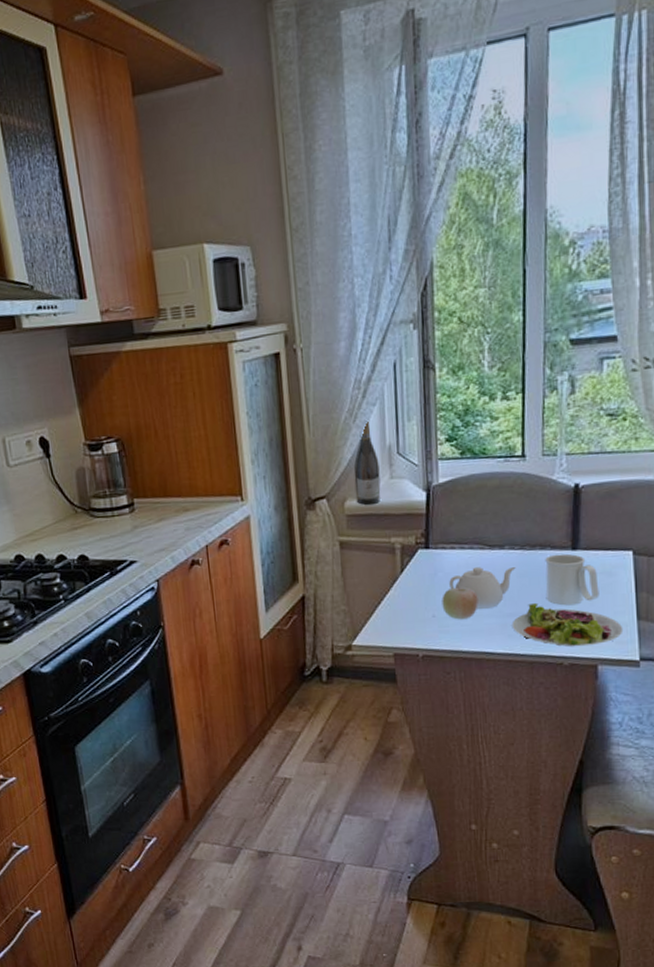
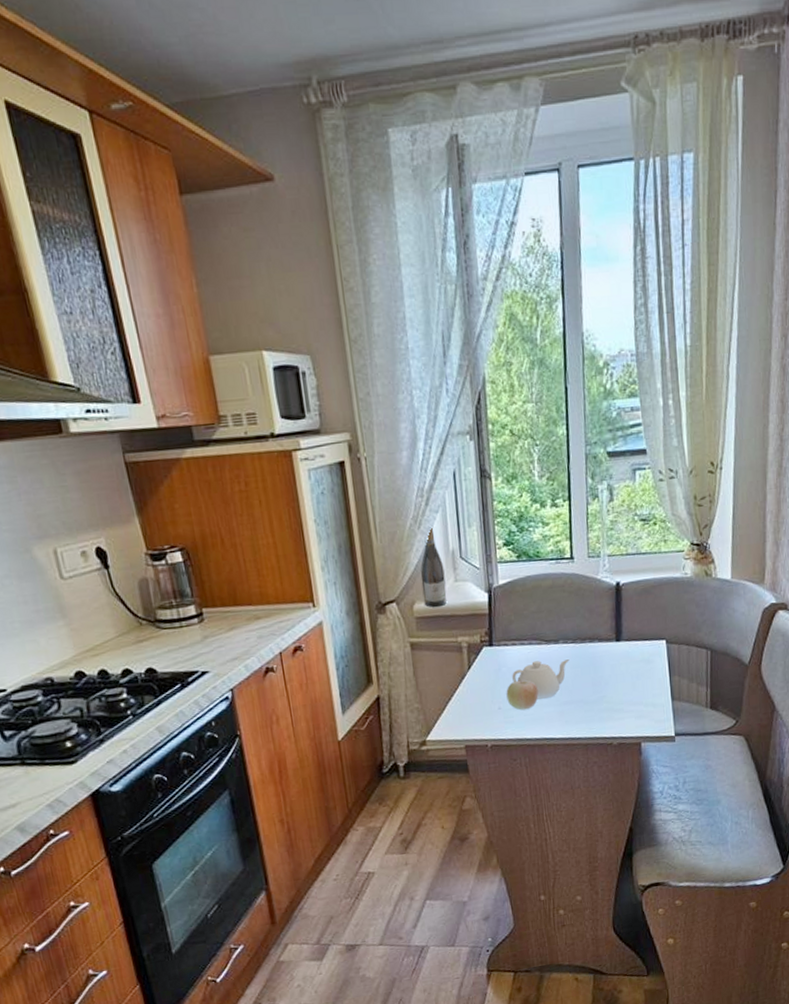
salad plate: present [512,603,624,647] -> none [568,691,661,729]
mug: present [545,553,599,606] -> none [594,645,640,692]

